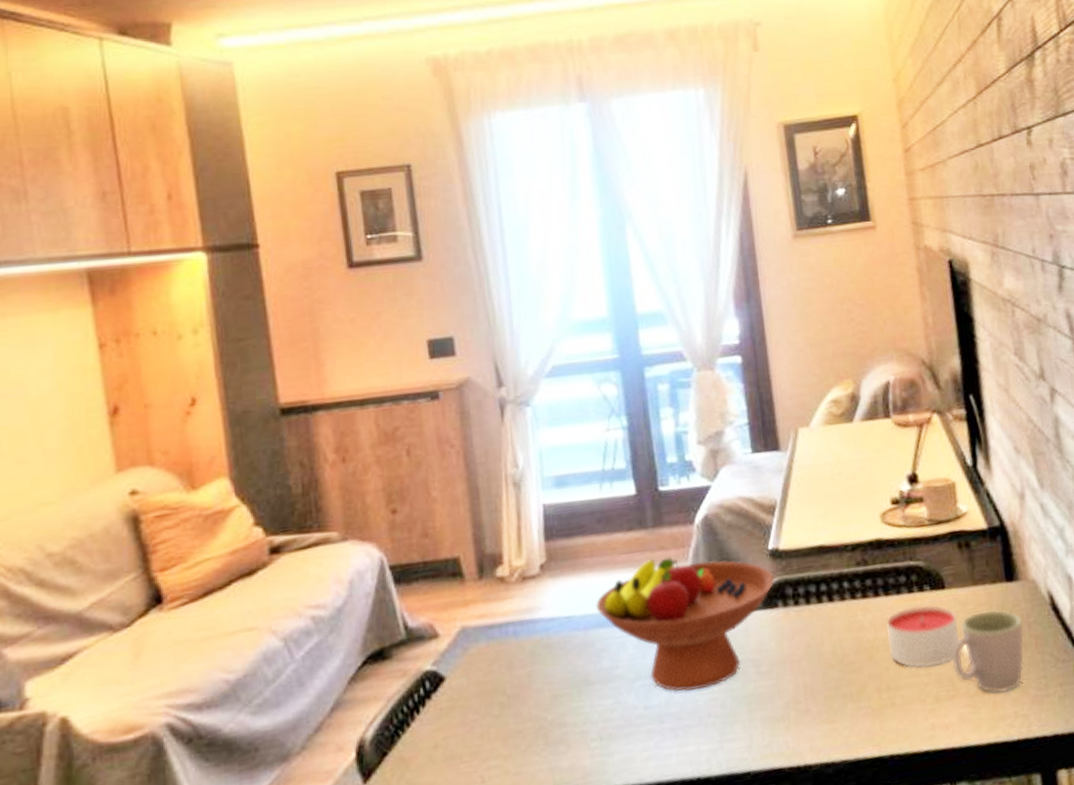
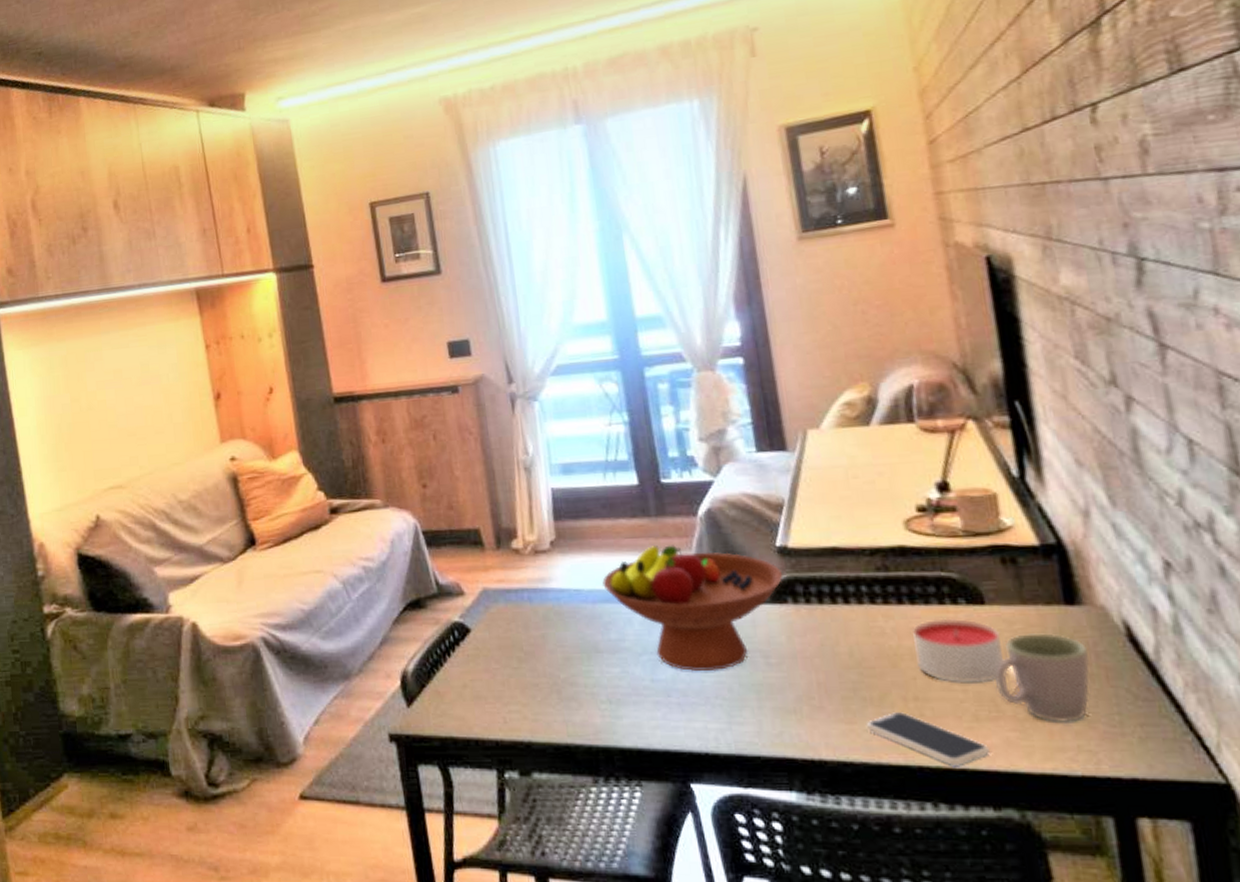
smartphone: none [846,703,948,751] -> present [866,712,990,767]

